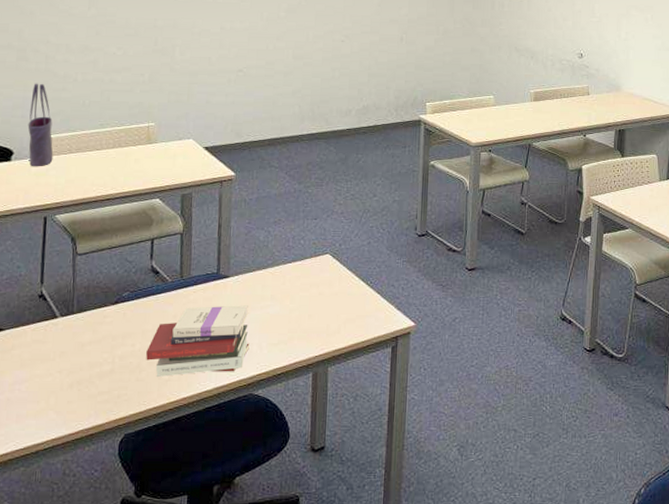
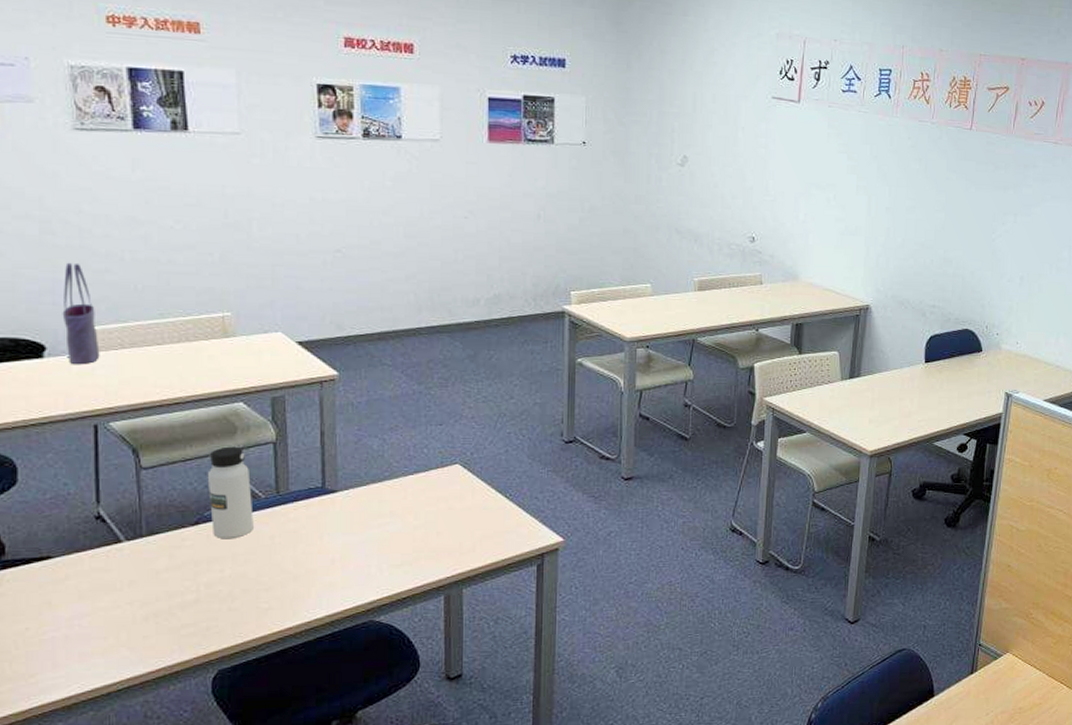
water bottle: none [127,236,162,316] -> present [207,446,254,538]
books: present [146,305,250,377] -> none [239,523,367,605]

